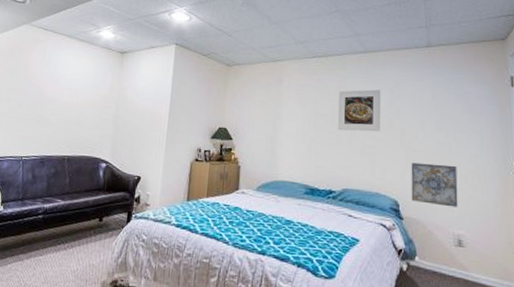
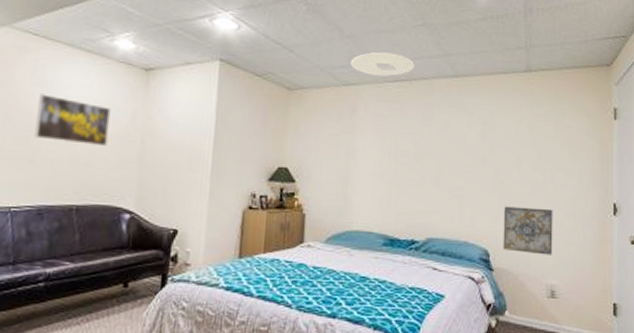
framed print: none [41,72,95,111] -> present [34,94,111,146]
ceiling light: none [276,34,330,54] -> present [350,52,415,77]
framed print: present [337,89,381,132] -> none [421,121,473,172]

